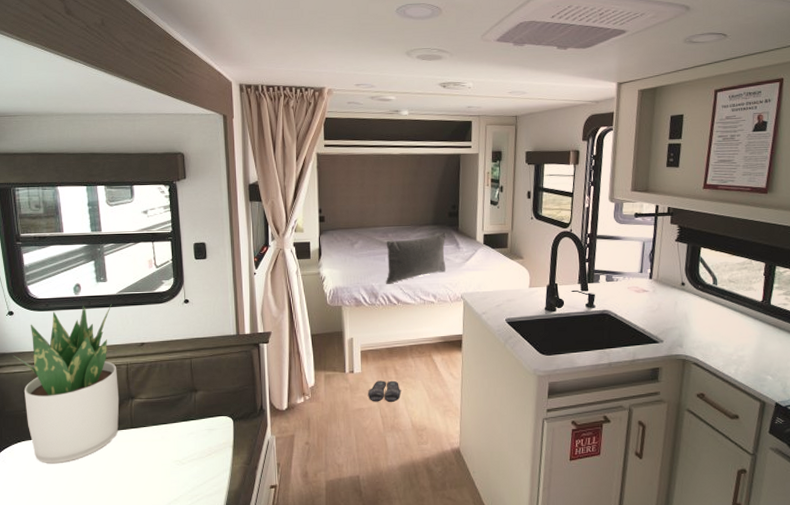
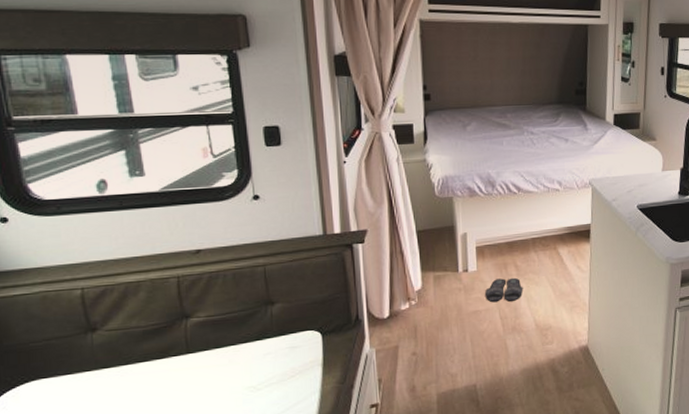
planter: present [14,304,120,464] -> none [12,203,170,406]
pillow: present [386,232,446,284] -> none [504,112,573,171]

